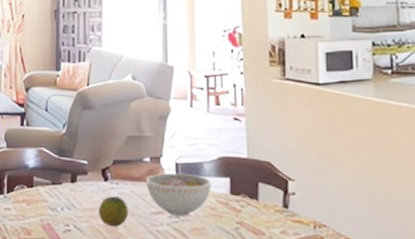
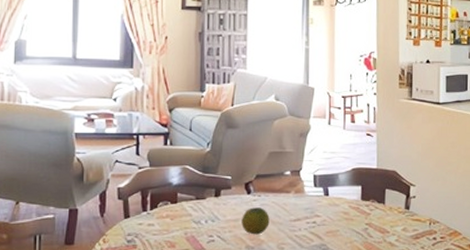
bowl: present [145,173,211,216] -> none [286,184,345,221]

